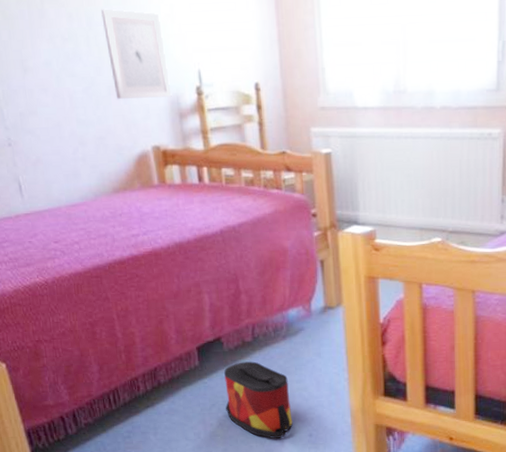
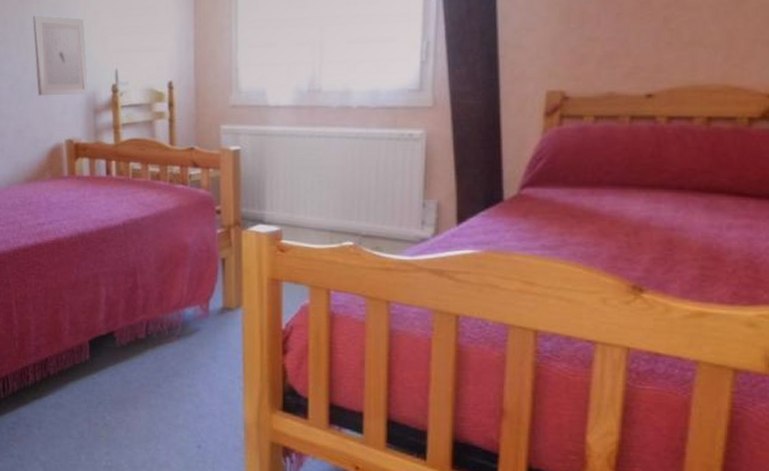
bag: present [224,361,293,439] -> none [112,359,181,448]

